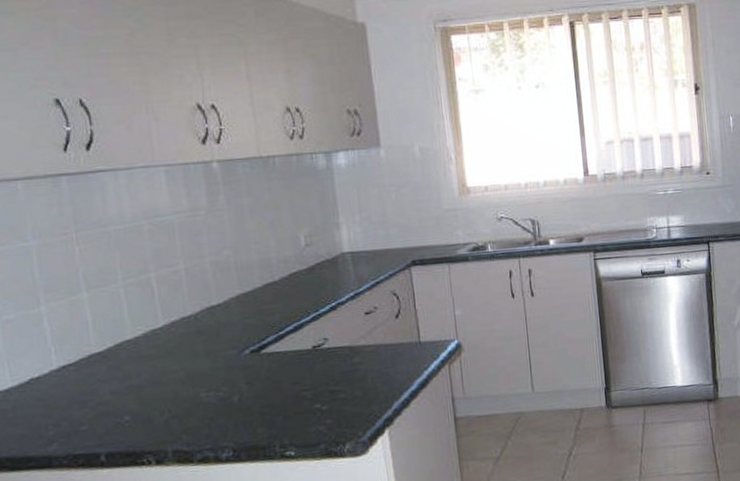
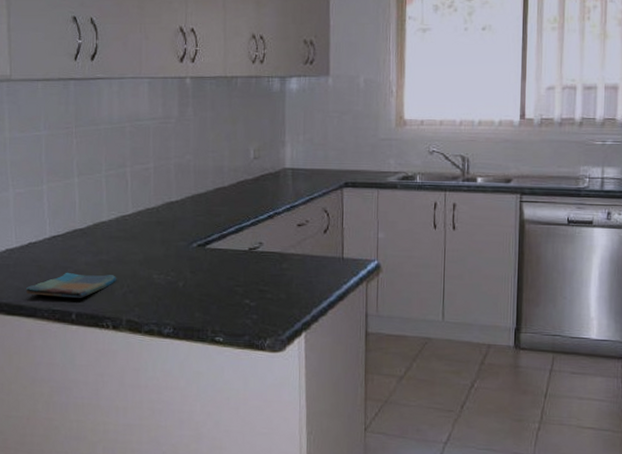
dish towel: none [34,401,155,442] -> present [26,272,117,298]

